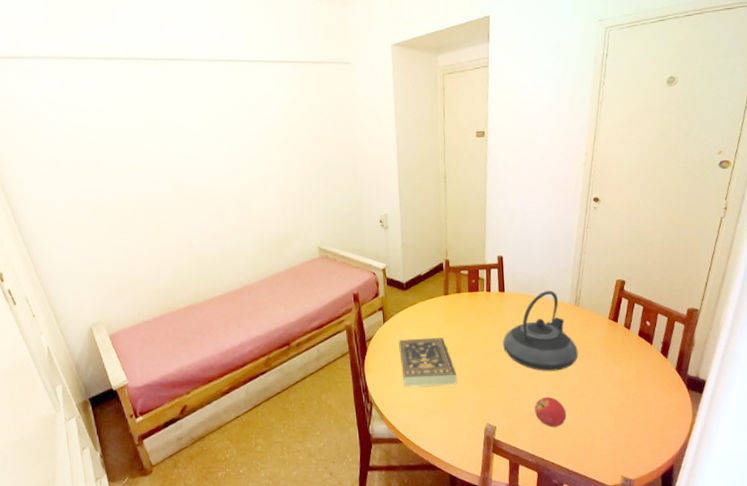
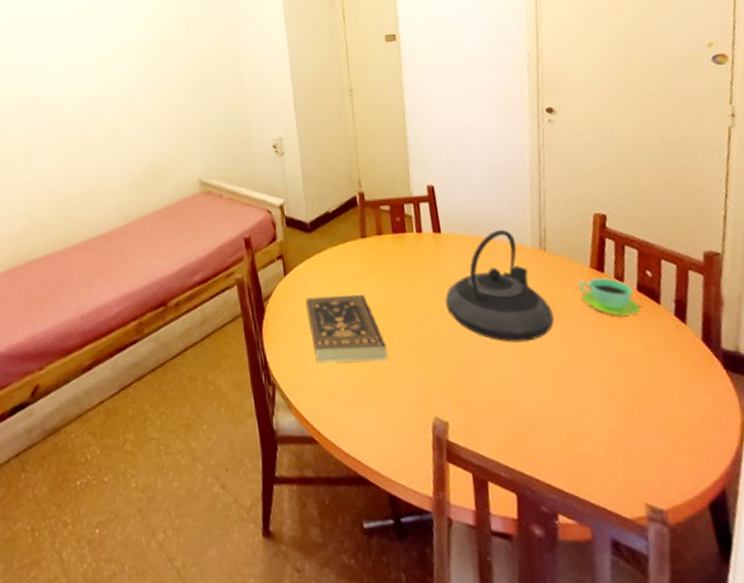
fruit: present [535,396,567,428] -> none [500,378,550,425]
cup: none [599,326,638,354] -> present [578,278,640,317]

